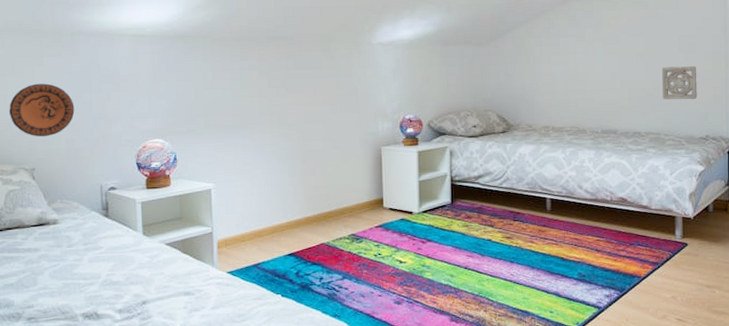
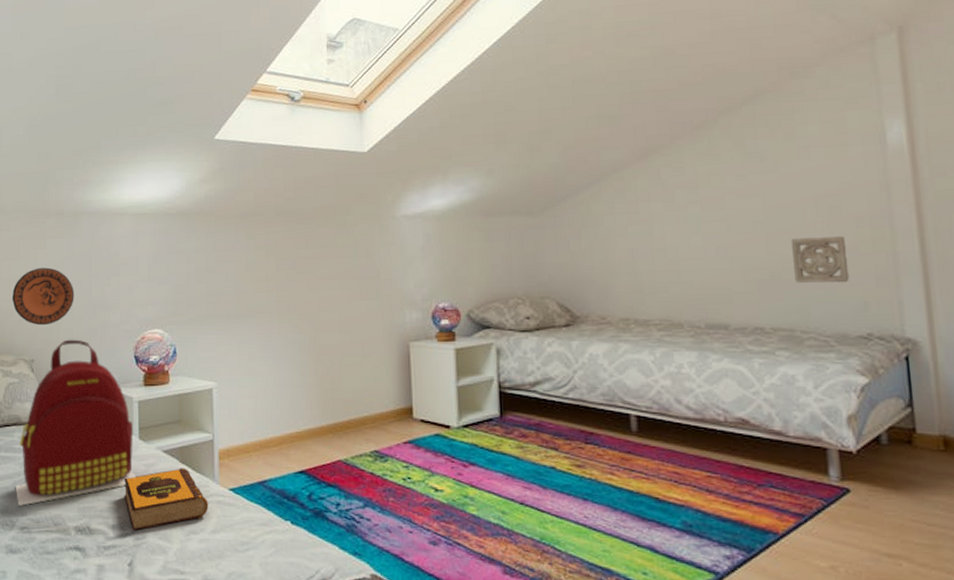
backpack: none [20,149,141,300] -> present [15,339,137,506]
hardback book: none [128,257,209,313] -> present [123,468,209,531]

